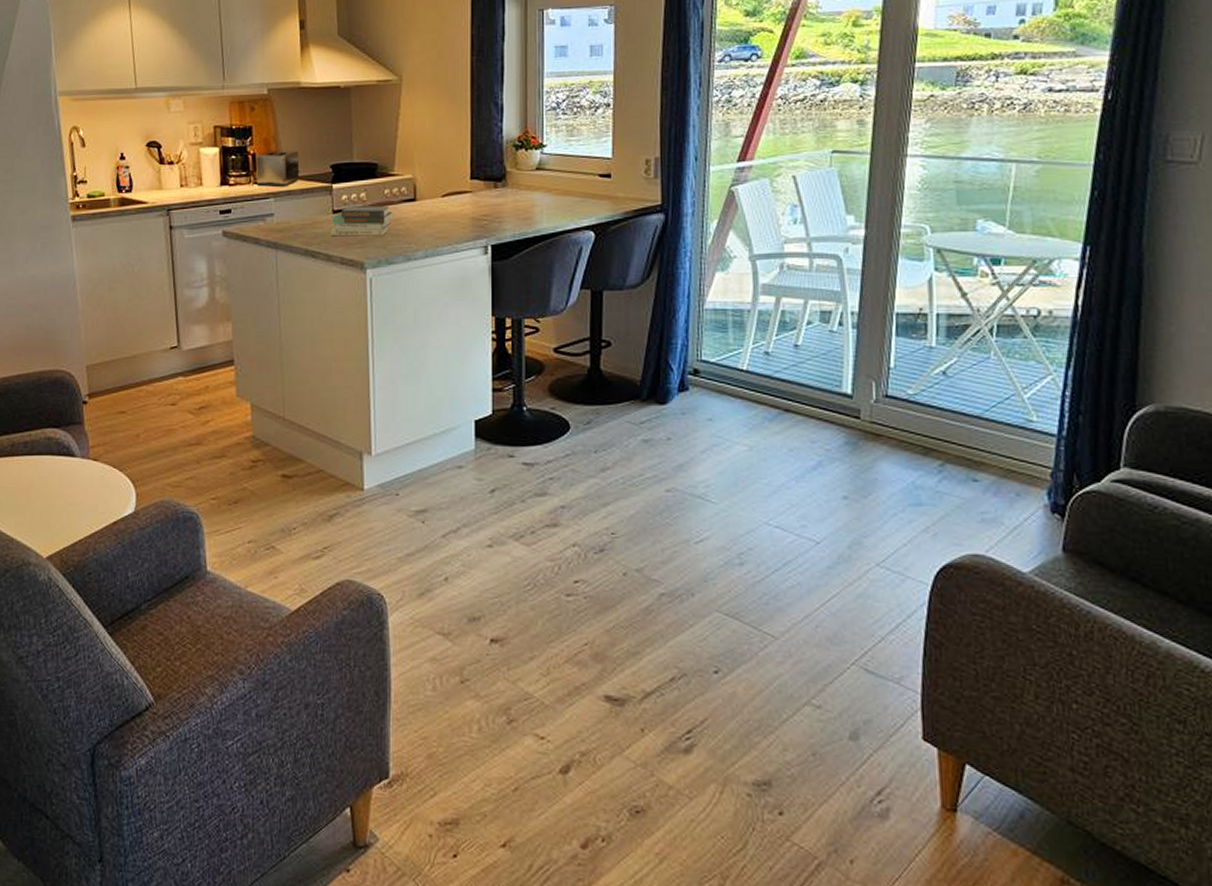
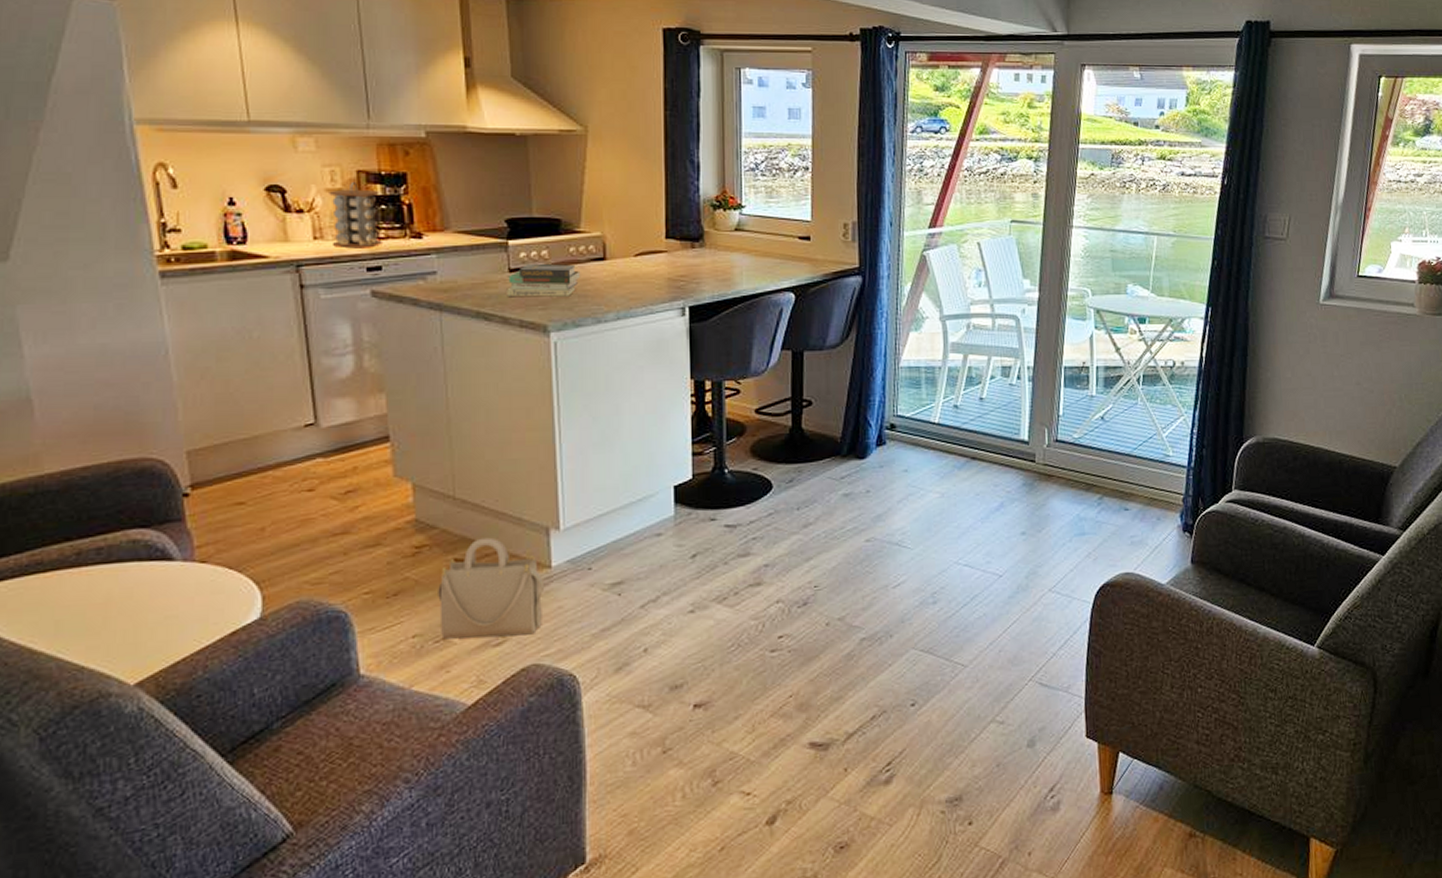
spice rack: none [192,135,232,194] -> present [329,181,382,249]
toaster: present [255,150,300,188] -> none [412,201,468,243]
handbag: none [269,457,358,552] -> present [438,537,545,640]

